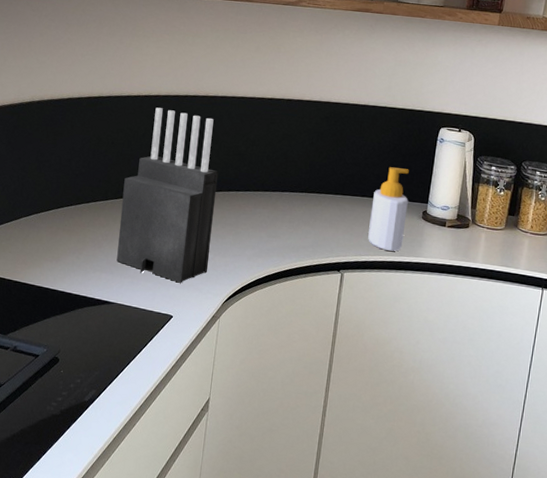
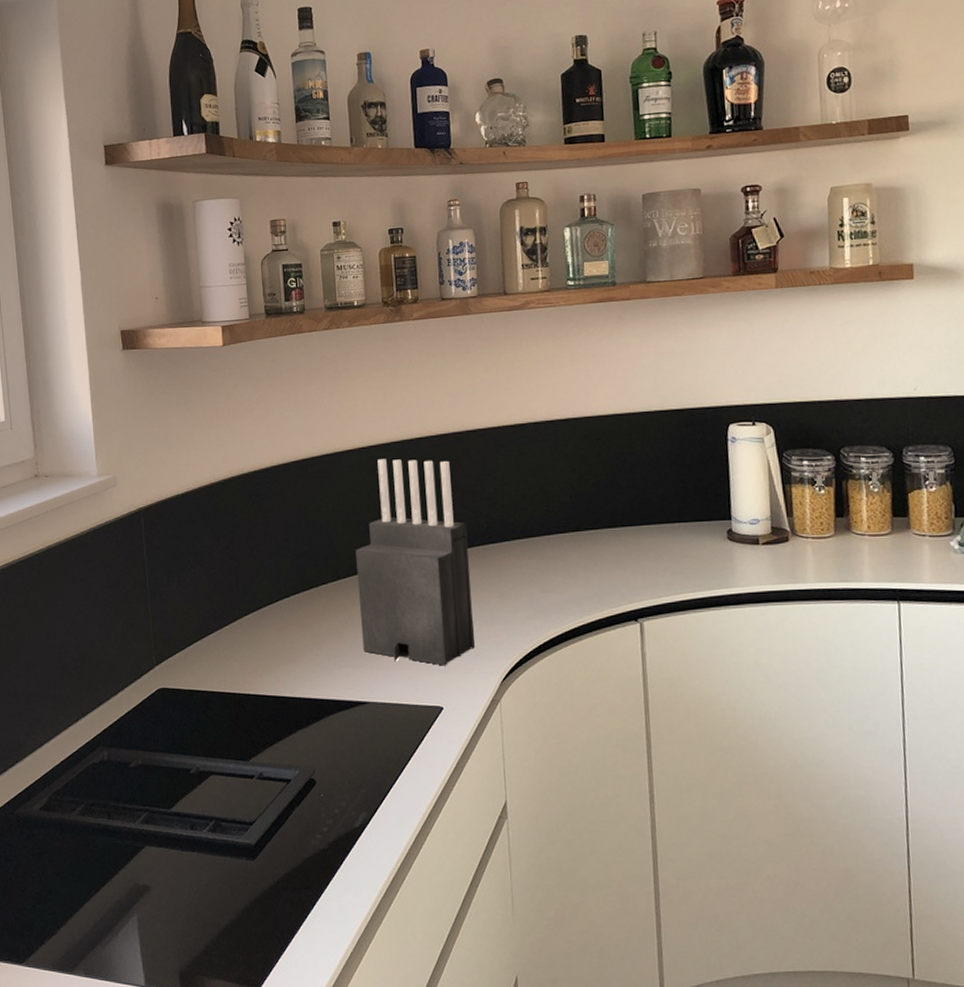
soap bottle: present [368,167,409,251] -> none [661,481,710,586]

